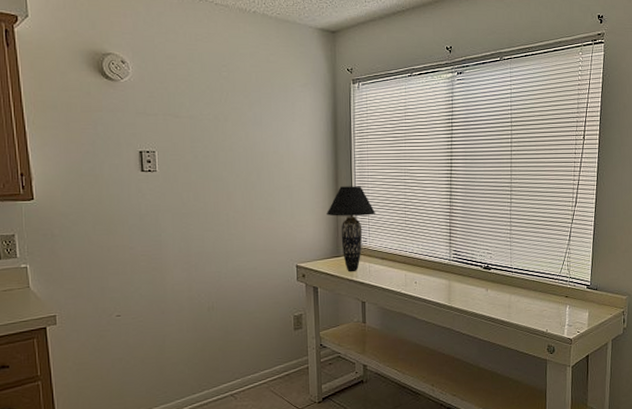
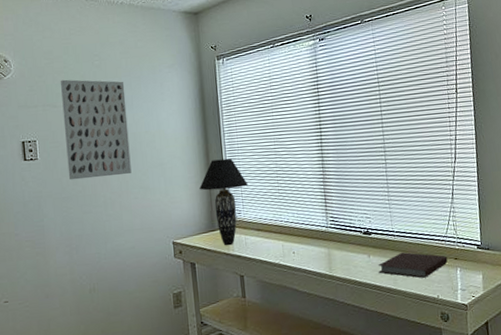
wall art: none [183,88,257,196] -> present [60,79,132,180]
notebook: none [494,287,559,313] -> present [377,252,448,278]

